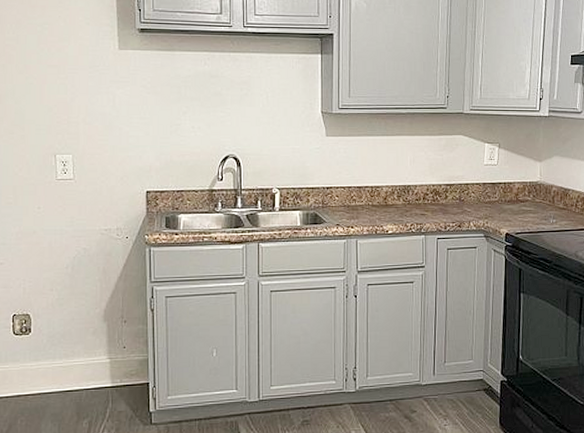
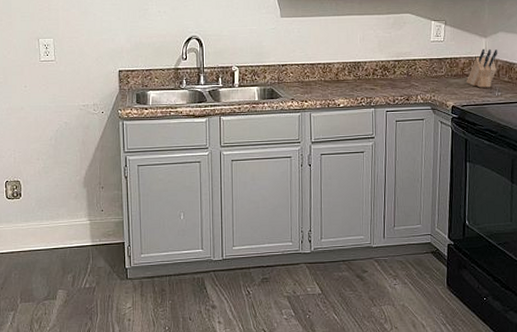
knife block: none [521,173,553,214] -> present [467,48,498,88]

